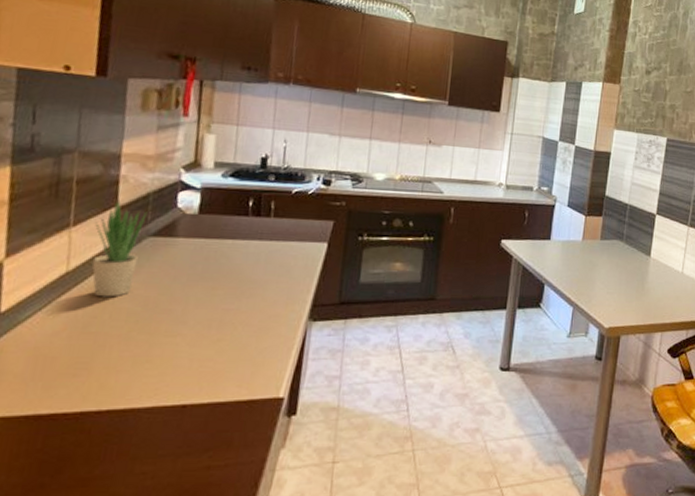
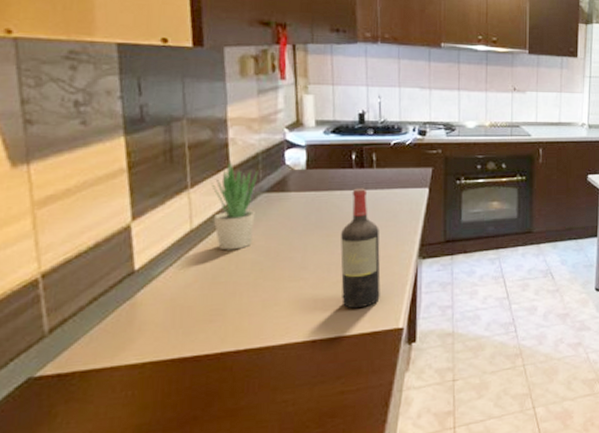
wine bottle: none [219,238,270,372] -> present [340,188,381,309]

